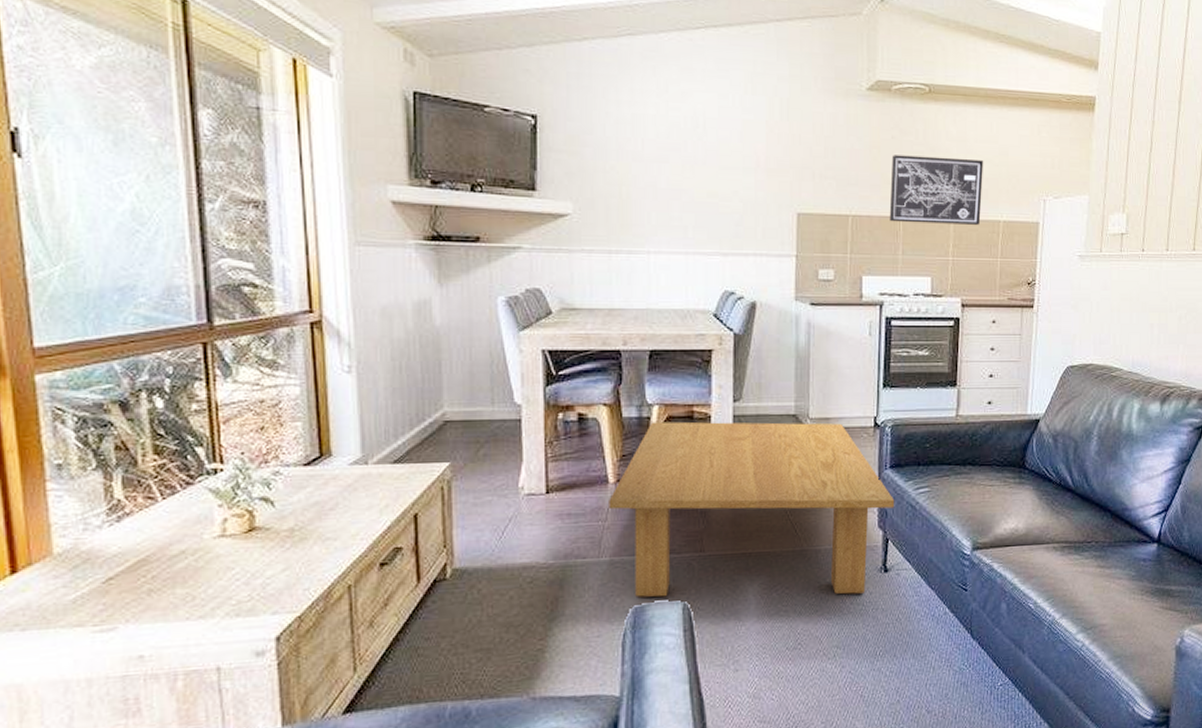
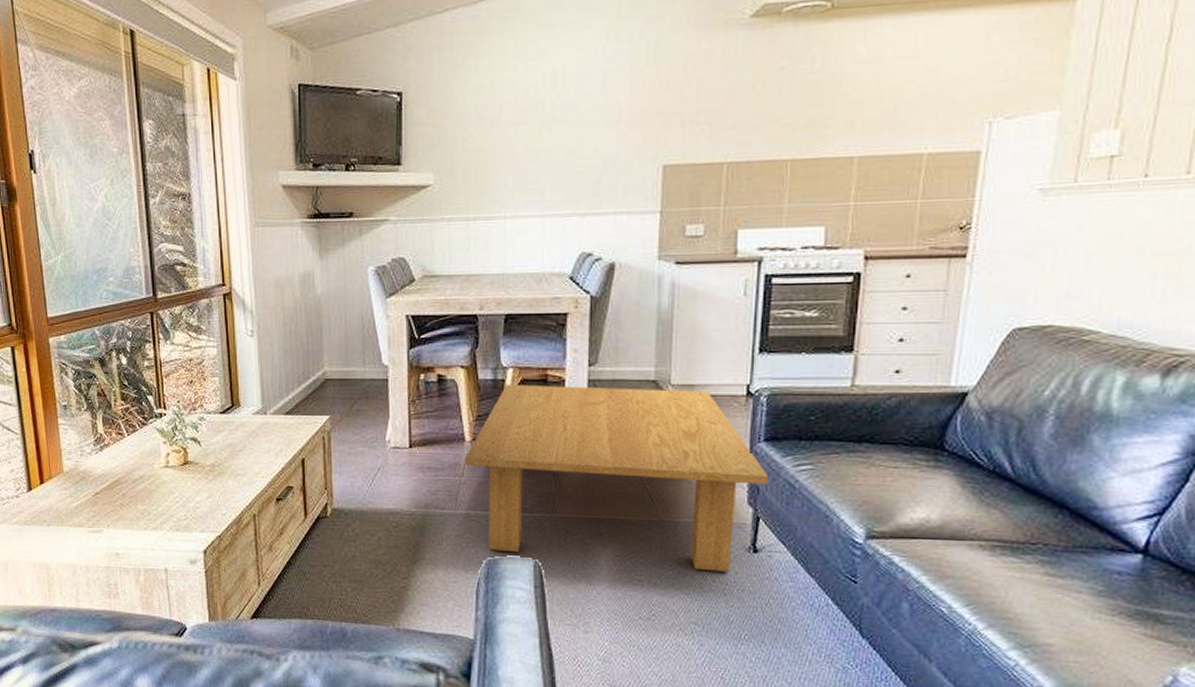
wall art: present [889,155,984,225] -> none [774,82,904,167]

